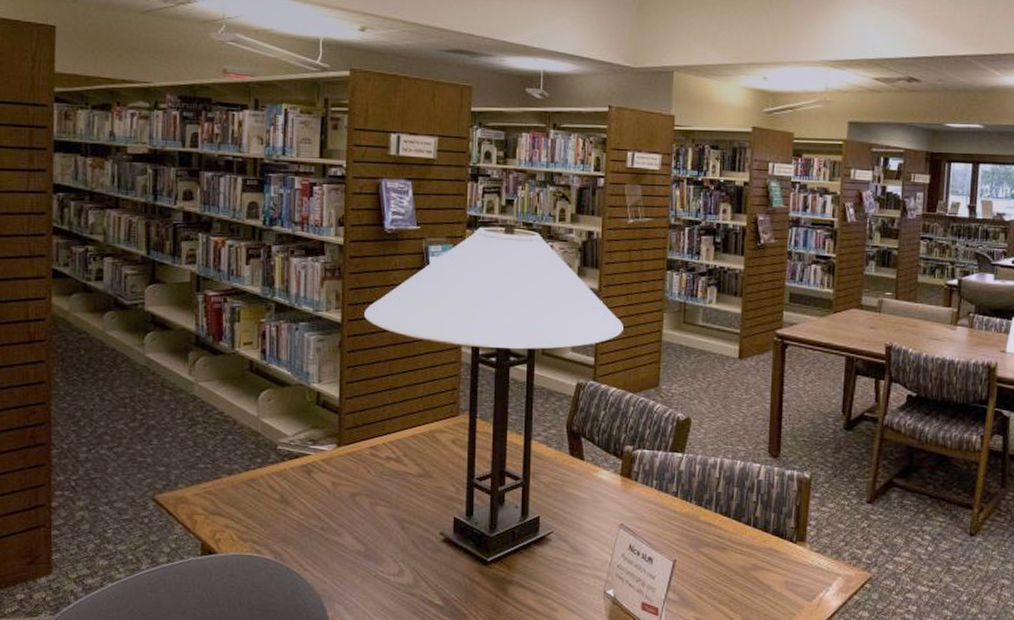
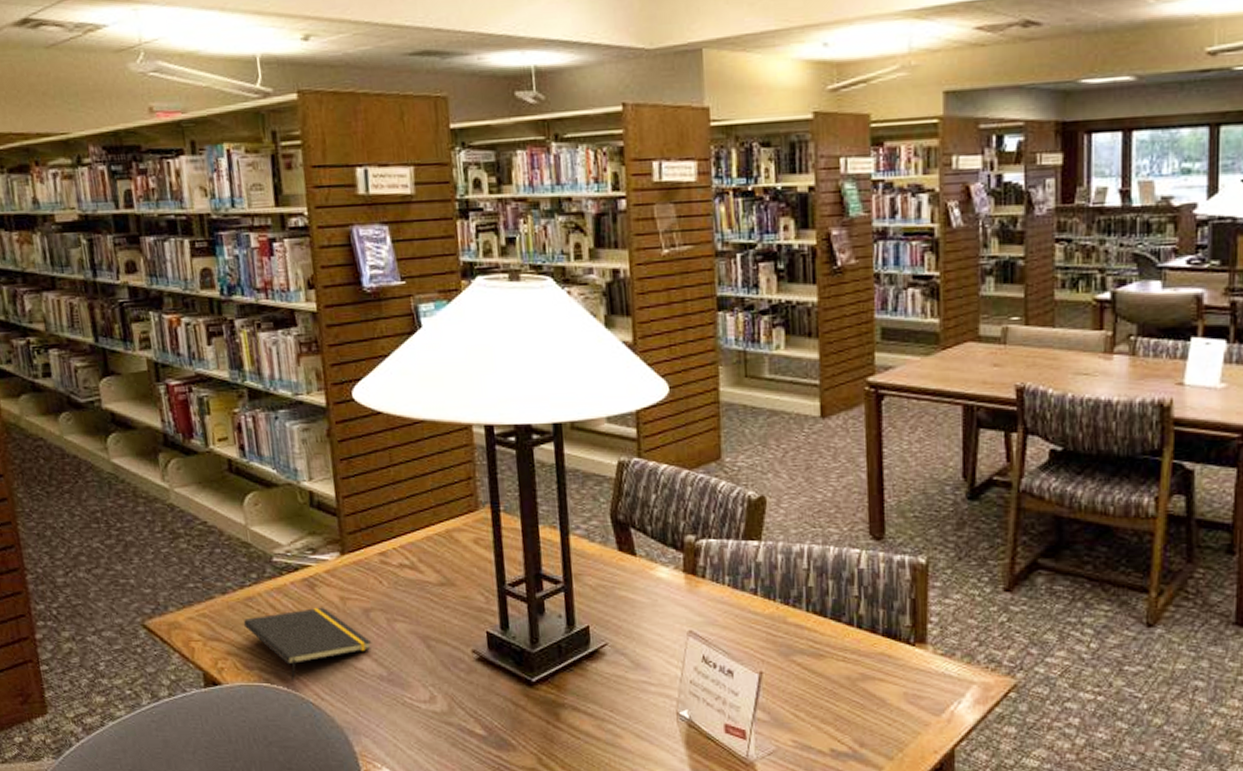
notepad: none [243,490,355,553] -> present [243,607,372,681]

